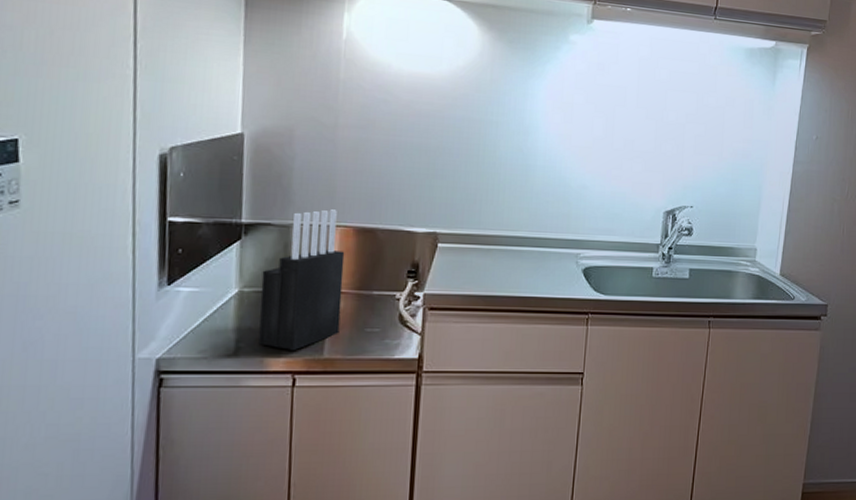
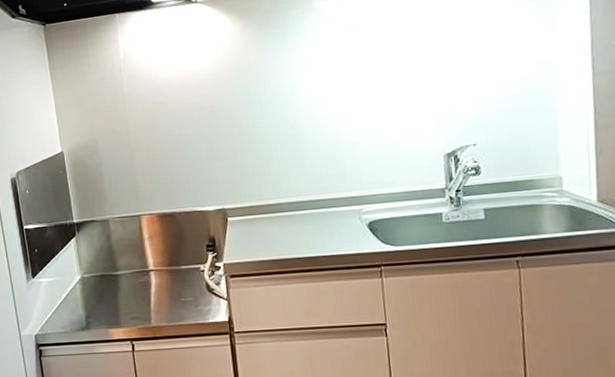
knife block: present [258,209,345,351] -> none [95,201,161,322]

